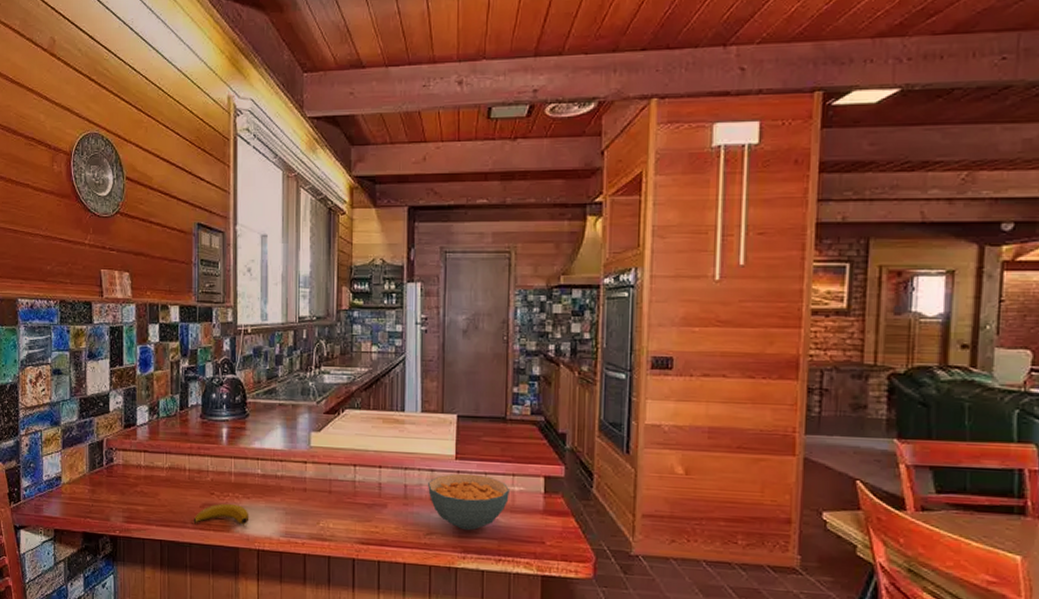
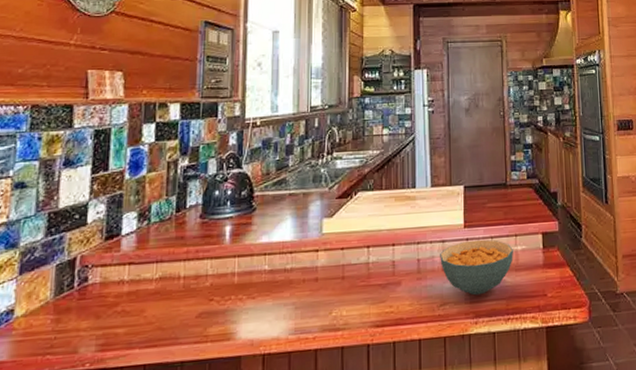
banana: present [193,504,249,524] -> none [187,308,254,337]

